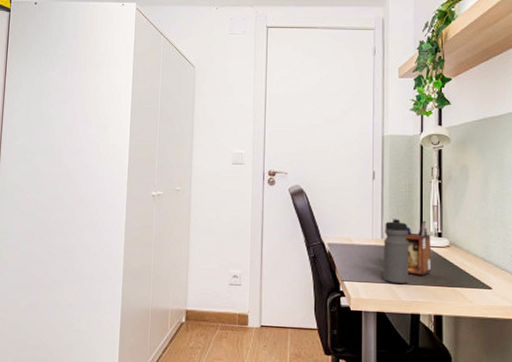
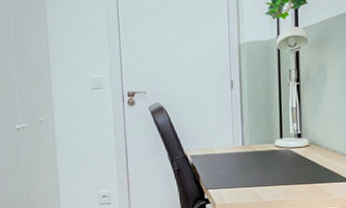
water bottle: present [383,218,408,284] -> none [245,124,270,186]
desk organizer: present [406,220,431,275] -> none [266,123,292,176]

